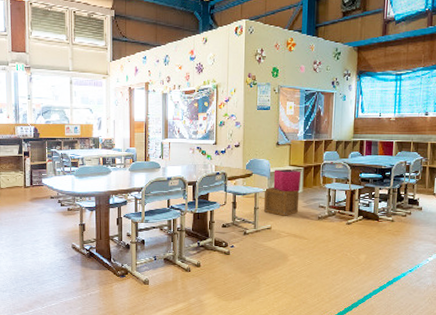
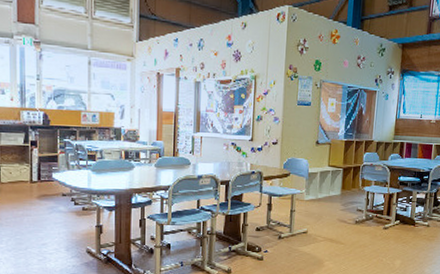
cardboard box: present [264,187,300,216] -> none [301,188,338,220]
storage bin: present [273,169,302,191] -> none [311,170,341,194]

